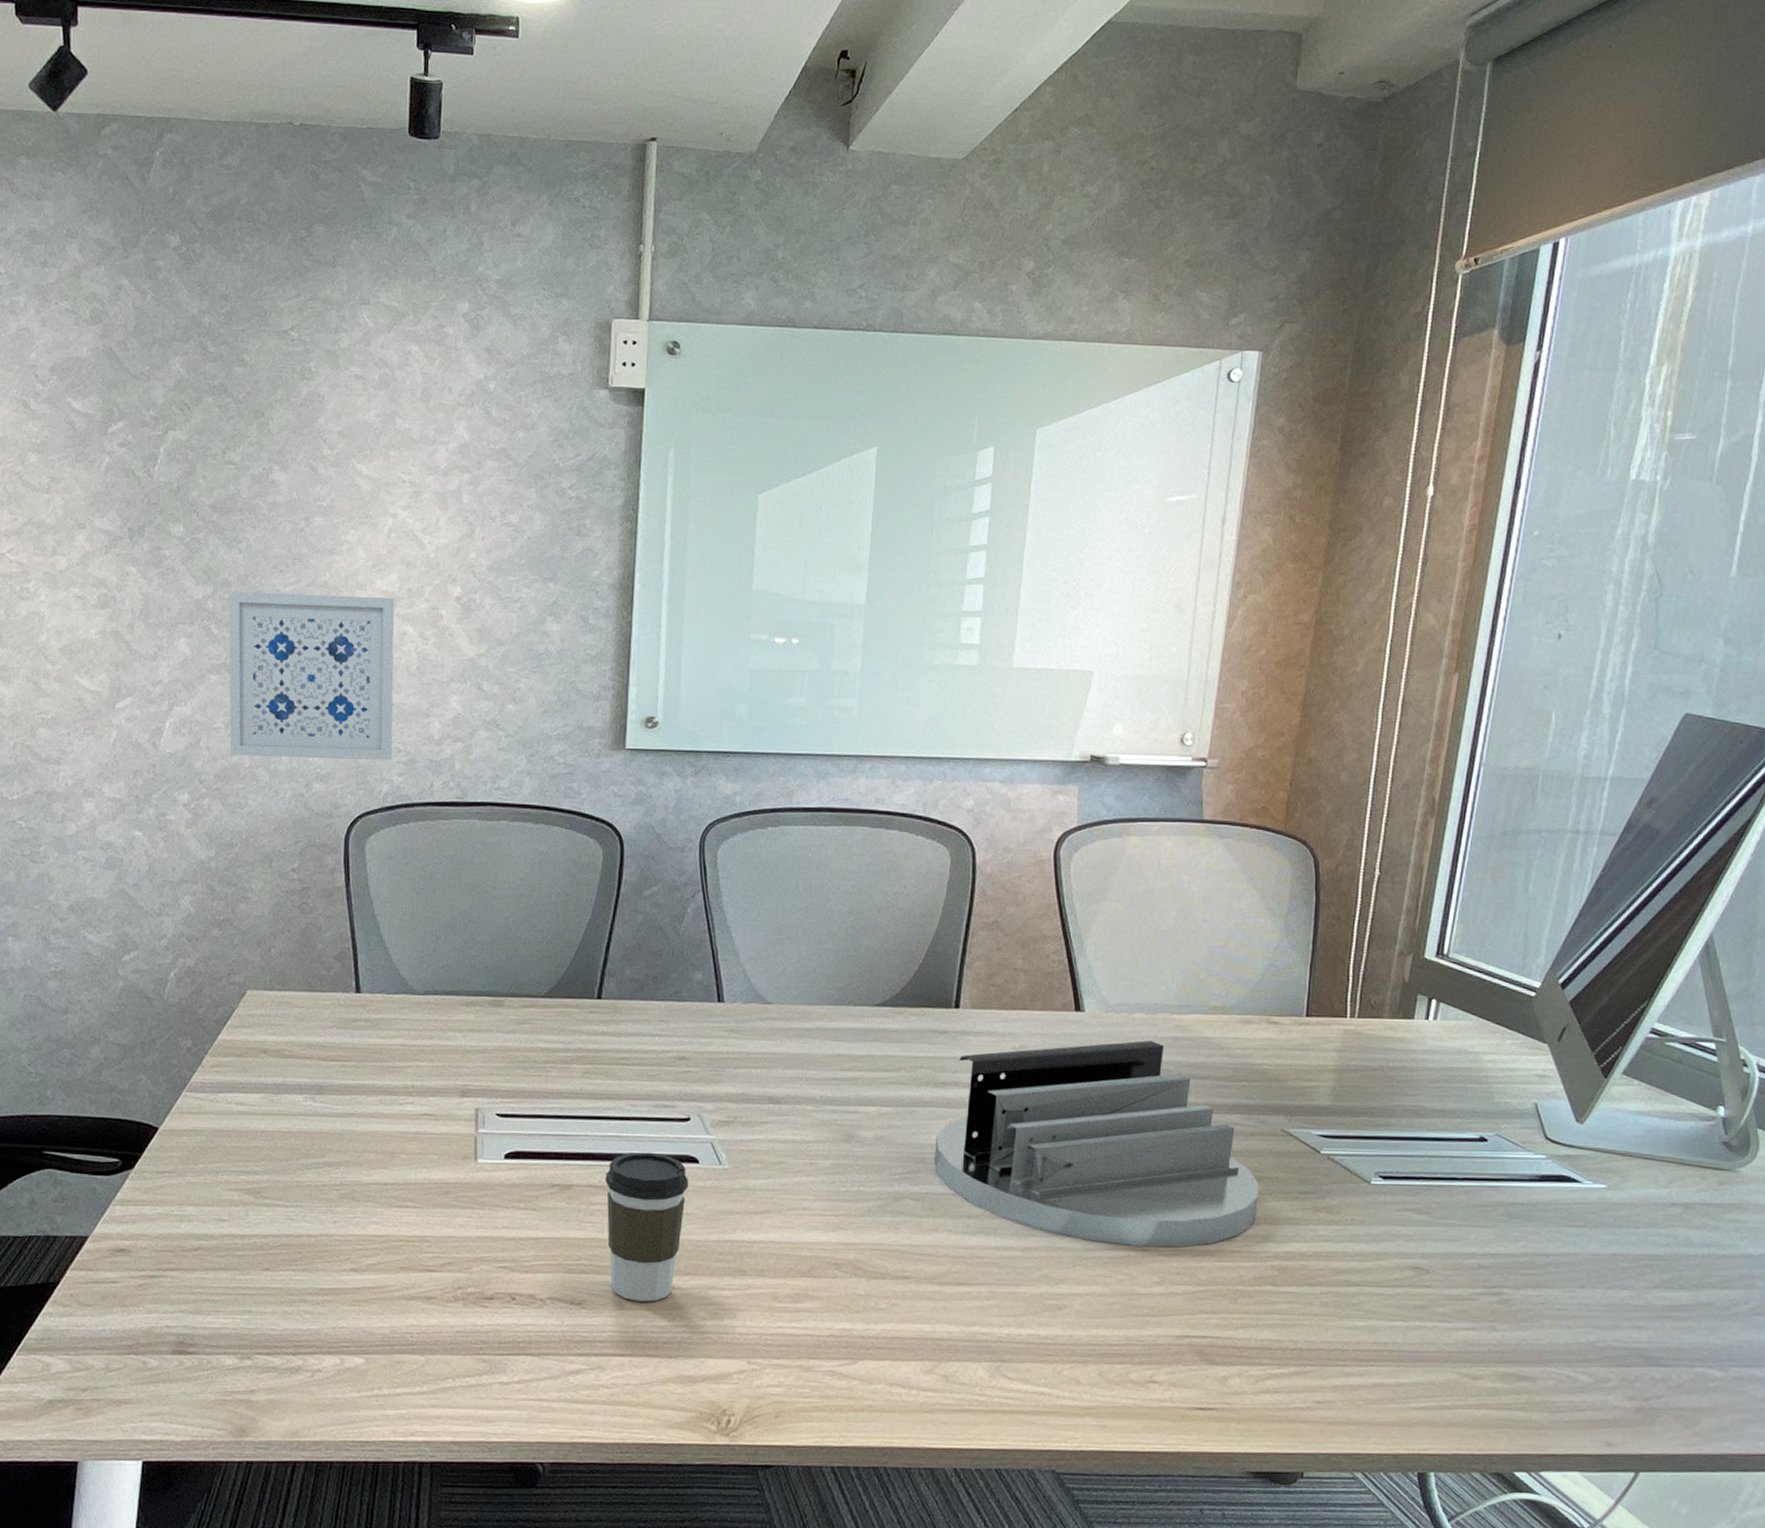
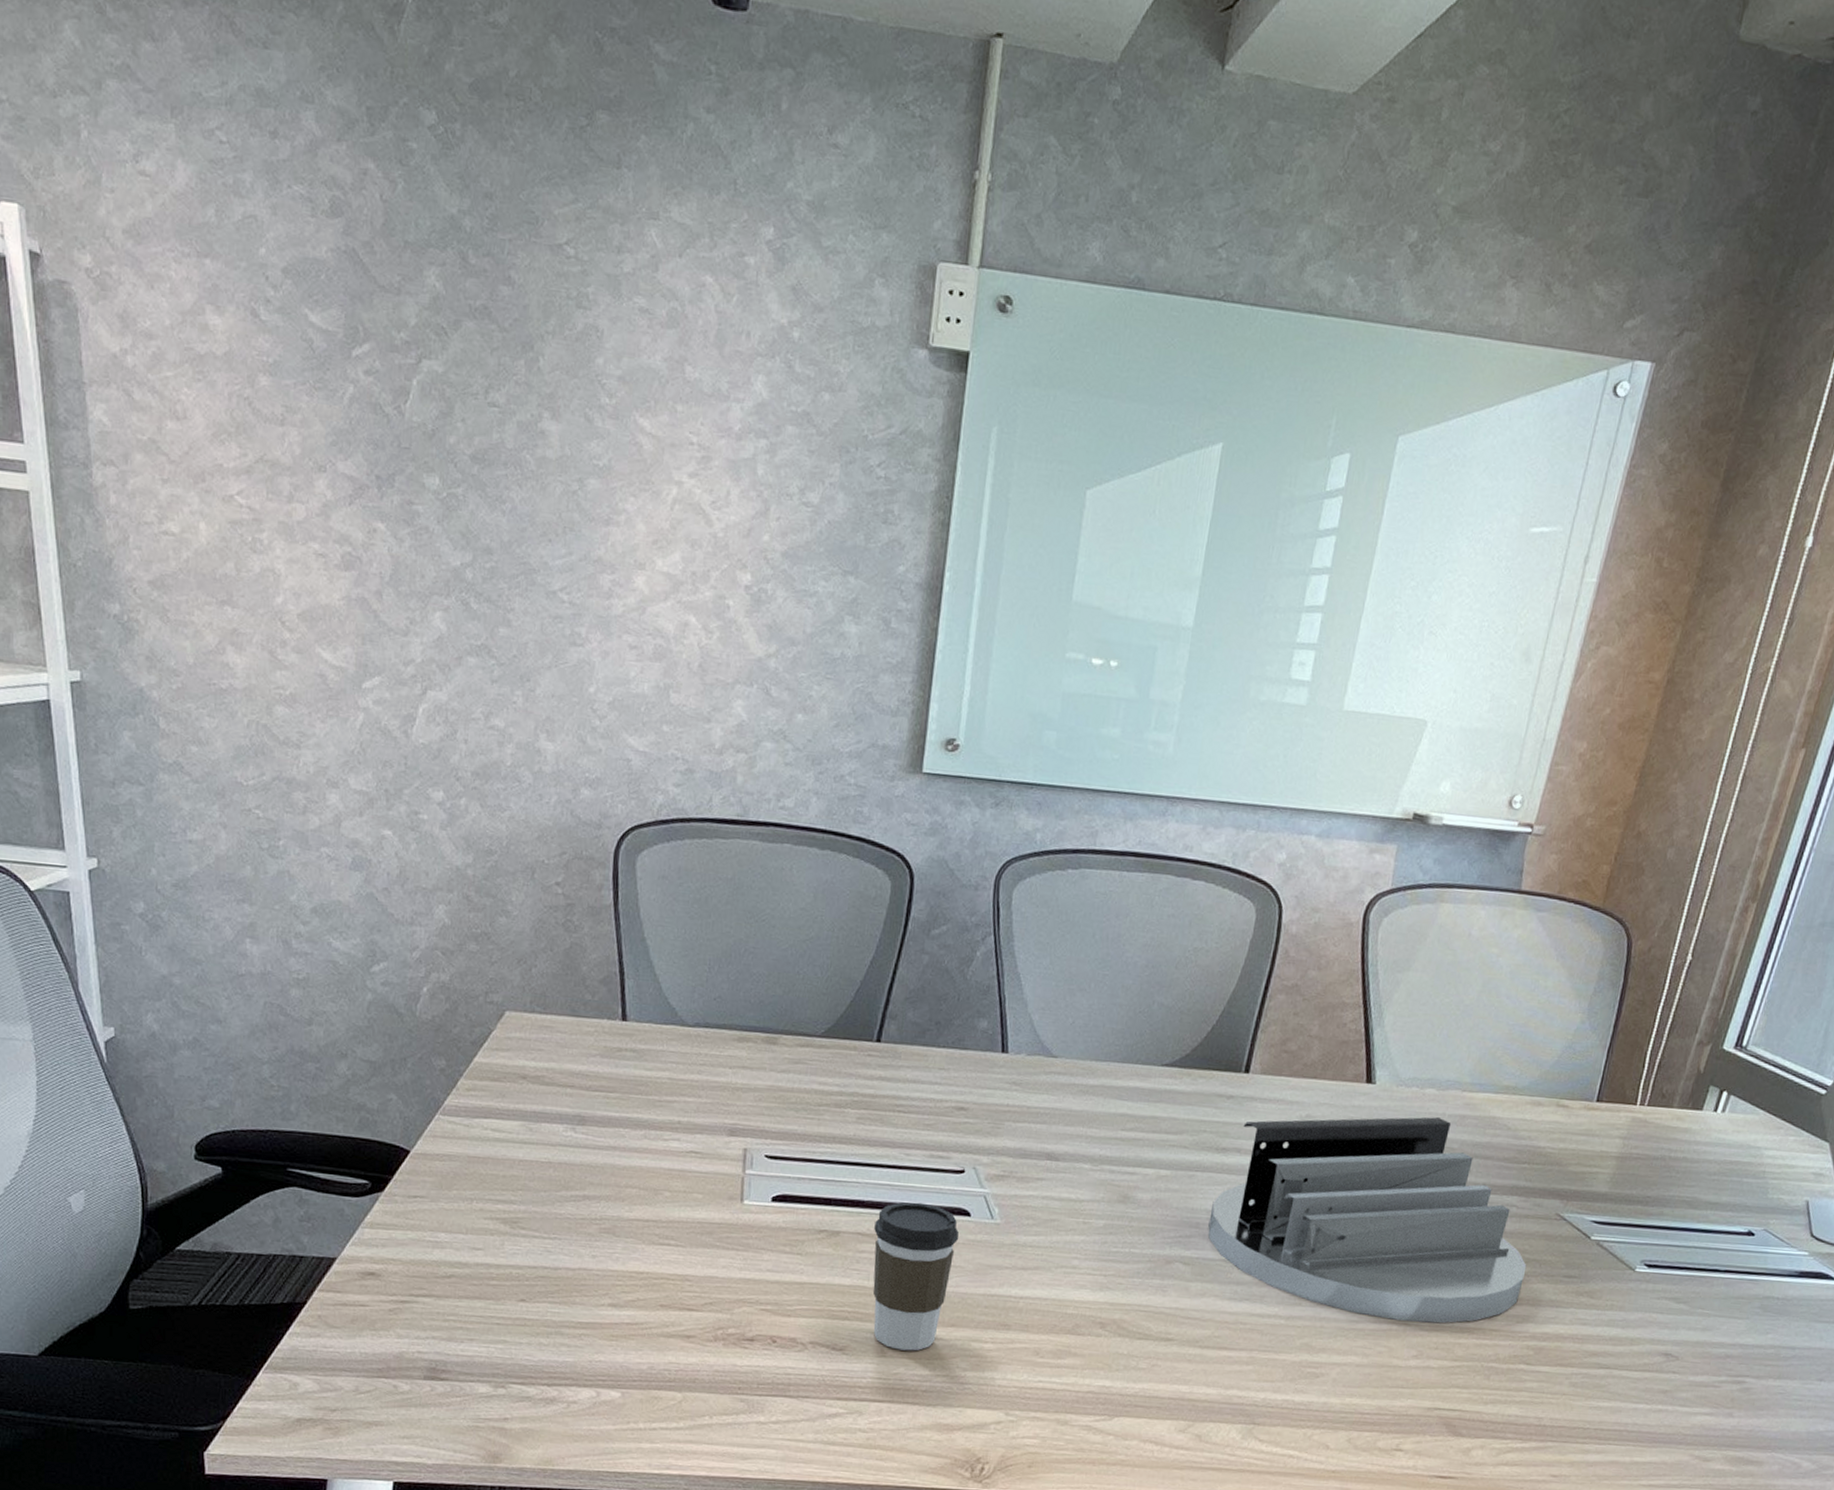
wall art: present [228,592,395,760] -> none [489,561,677,768]

